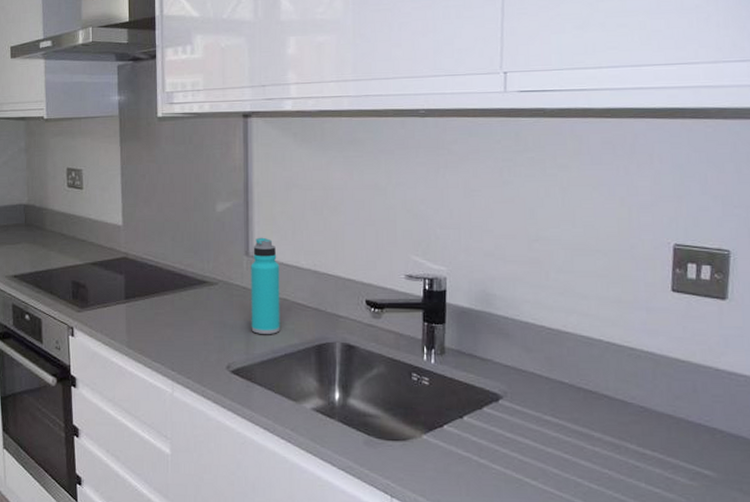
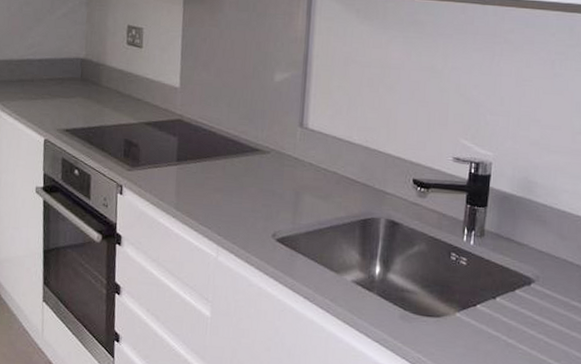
water bottle: present [251,237,280,334] -> none [299,109,332,206]

